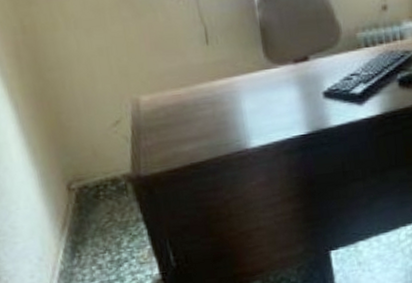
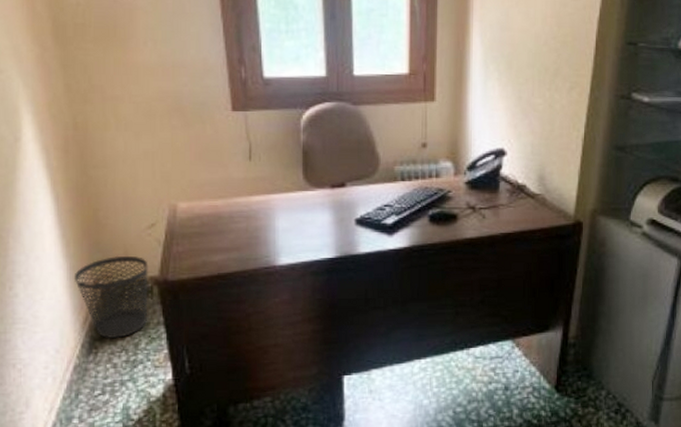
wastebasket: none [46,155,126,242] -> present [74,255,148,339]

